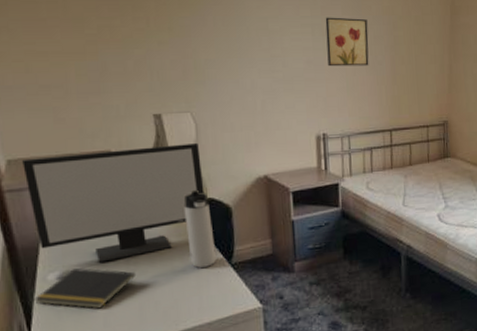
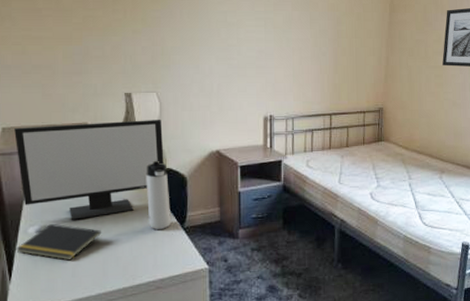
wall art: present [325,17,369,67] -> none [277,12,315,56]

